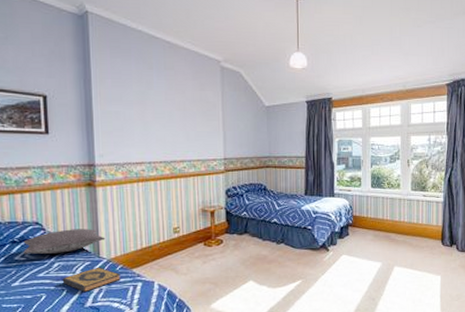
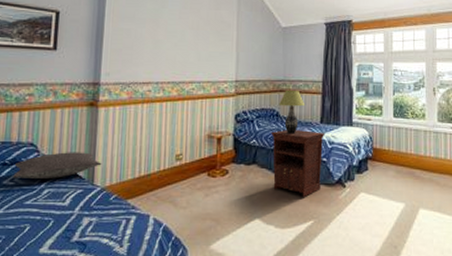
hardback book: present [62,267,121,292] -> none [50,195,114,224]
nightstand: none [260,202,310,262] -> present [271,130,326,198]
table lamp: none [265,166,291,206] -> present [278,91,306,134]

